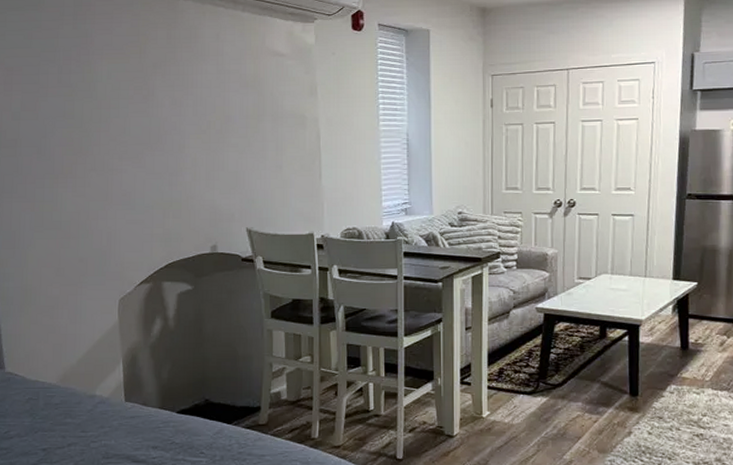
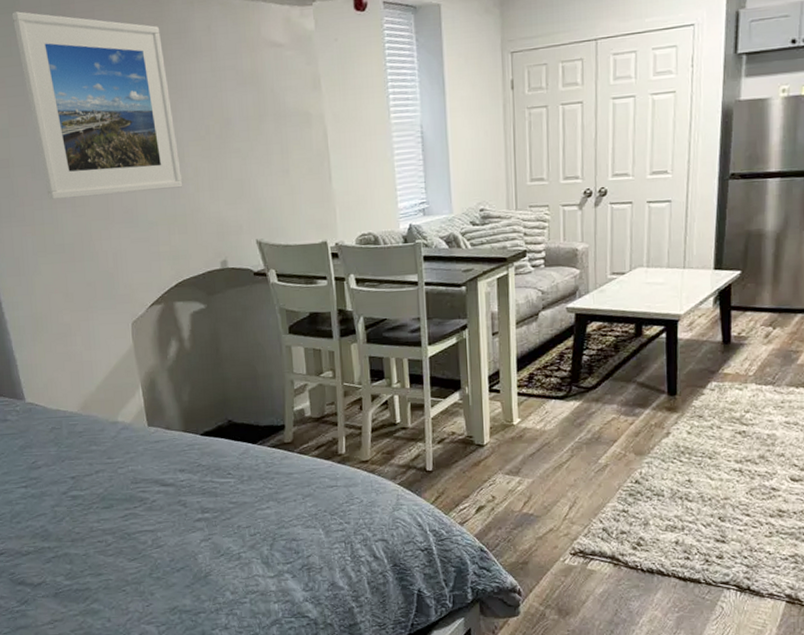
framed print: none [35,9,181,179] -> present [11,11,183,200]

